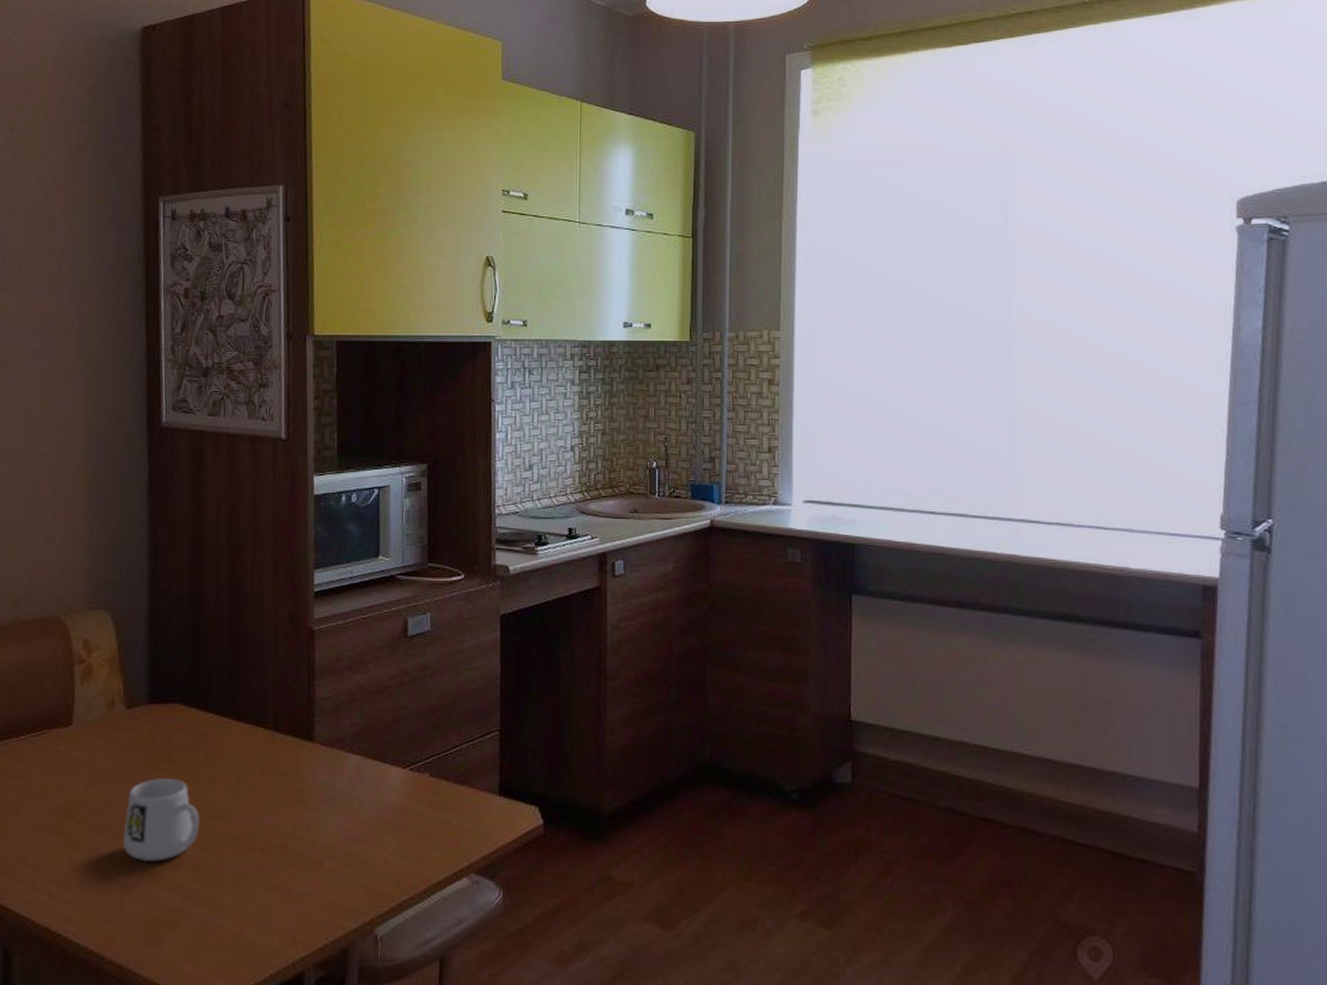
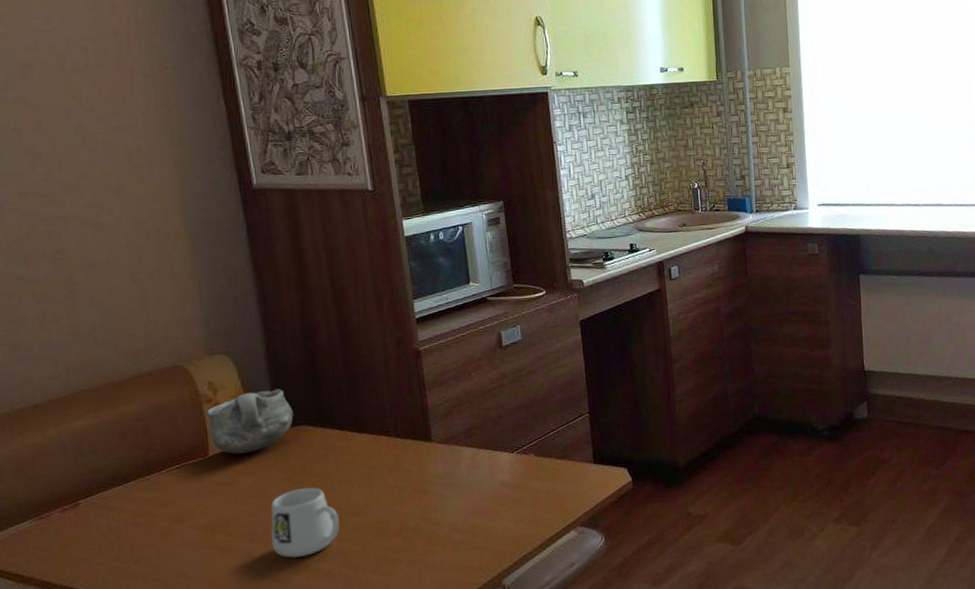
bowl: none [77,657,167,728] -> present [206,389,293,454]

